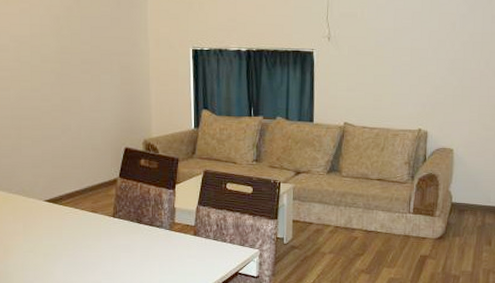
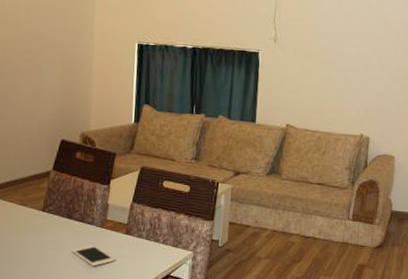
cell phone: none [143,247,186,267] -> present [71,245,115,267]

